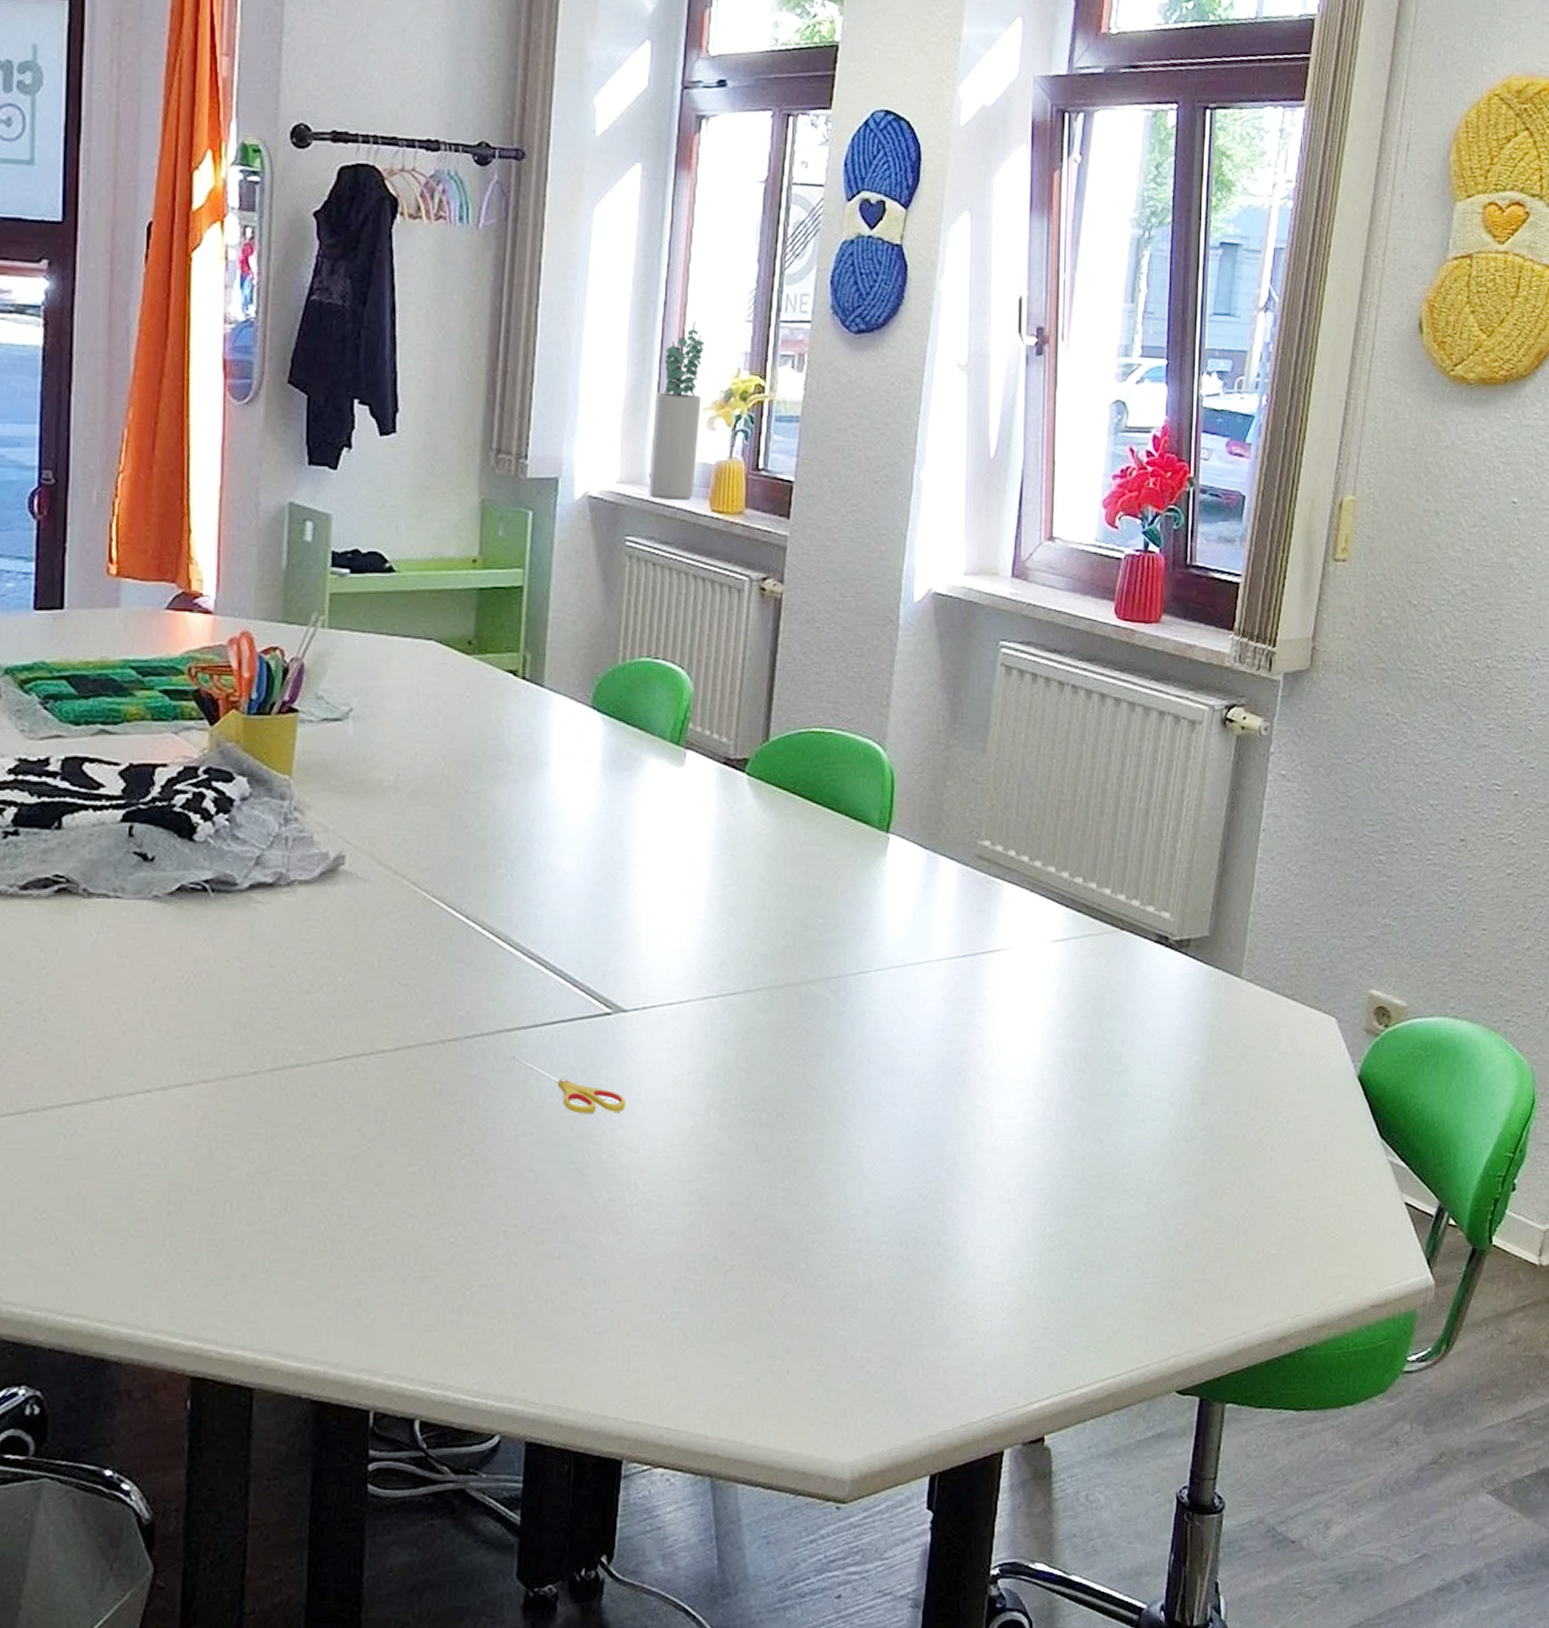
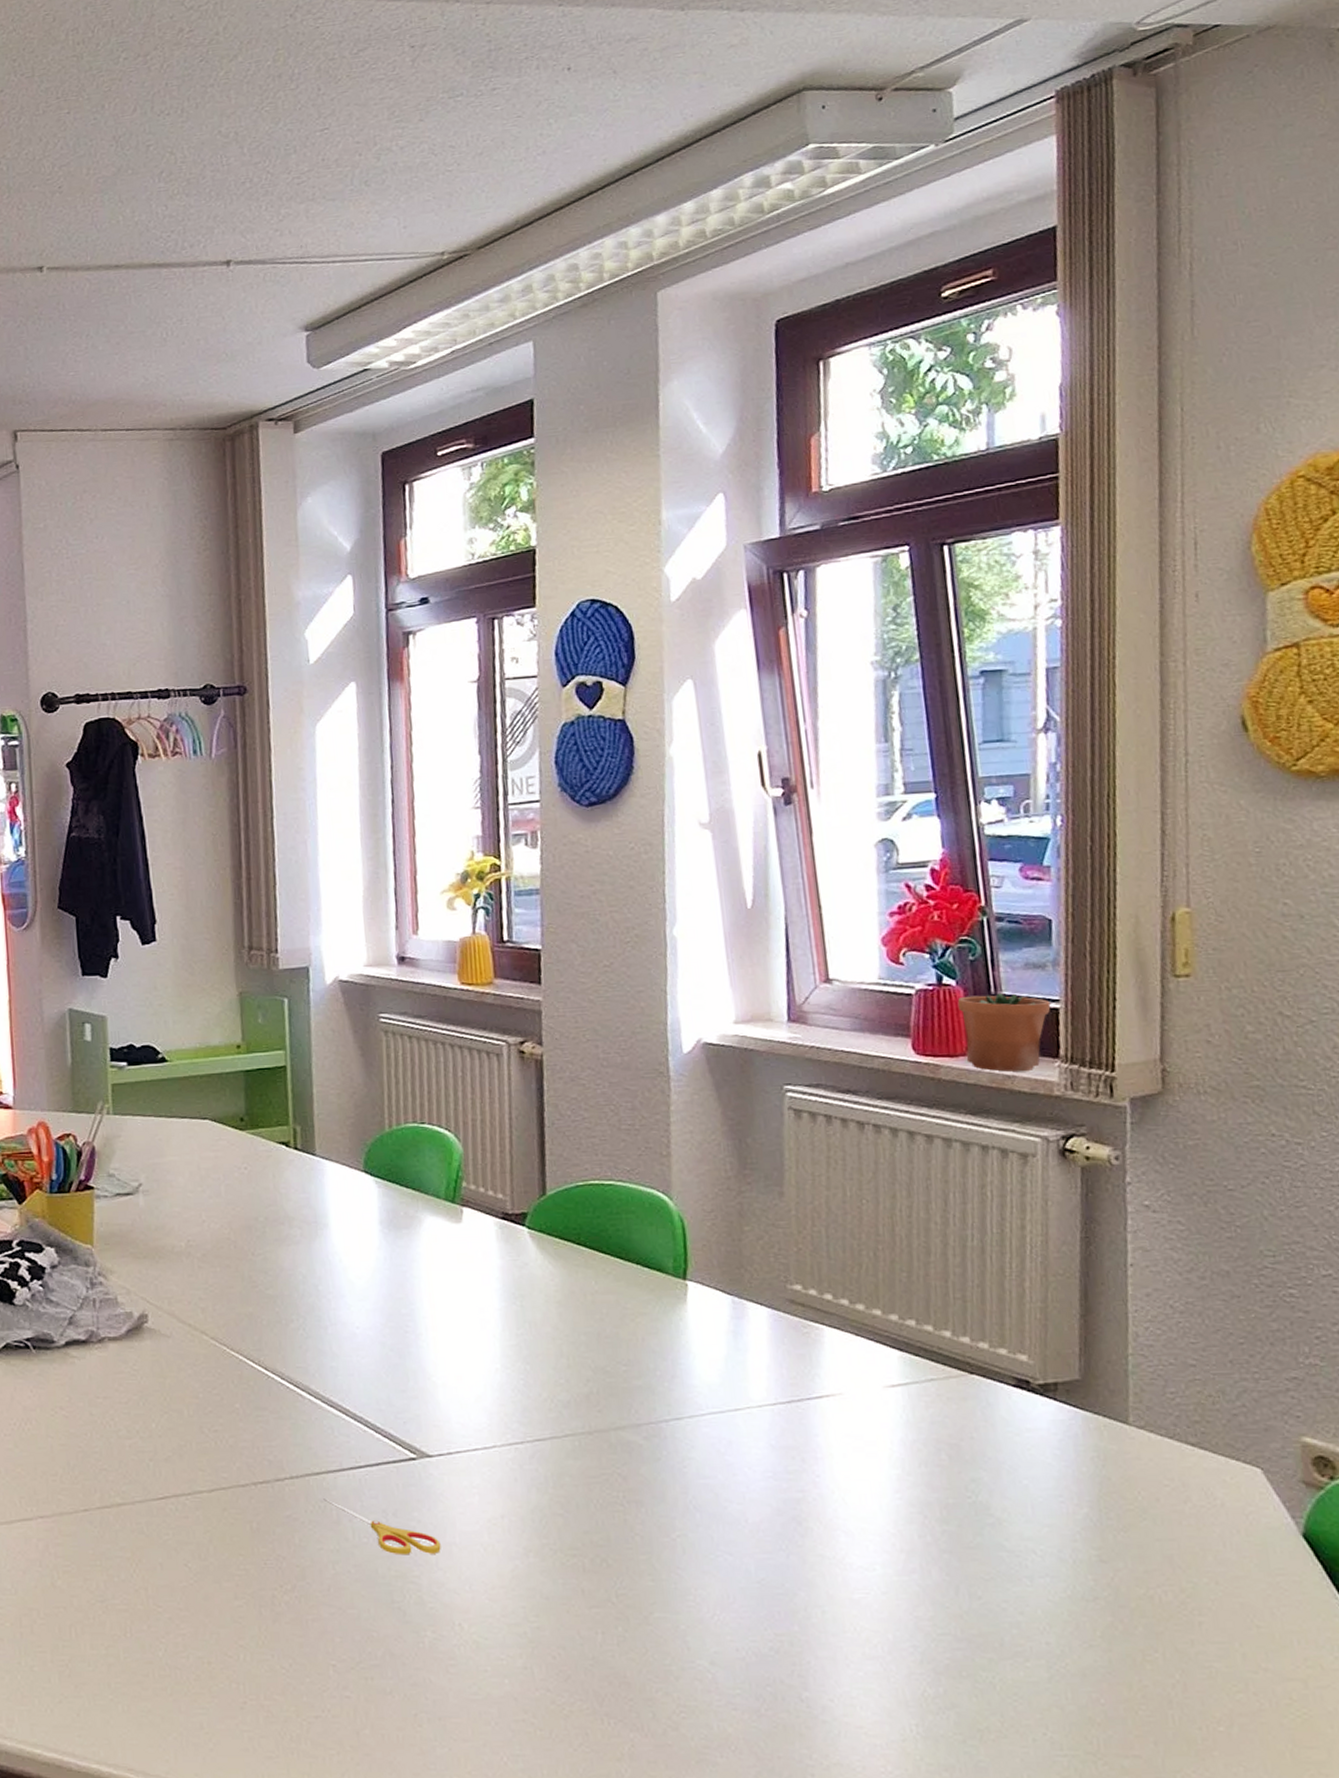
vase: present [648,320,705,500] -> none [393,813,441,977]
planter: none [1158,563,1234,641] -> present [957,993,1051,1072]

